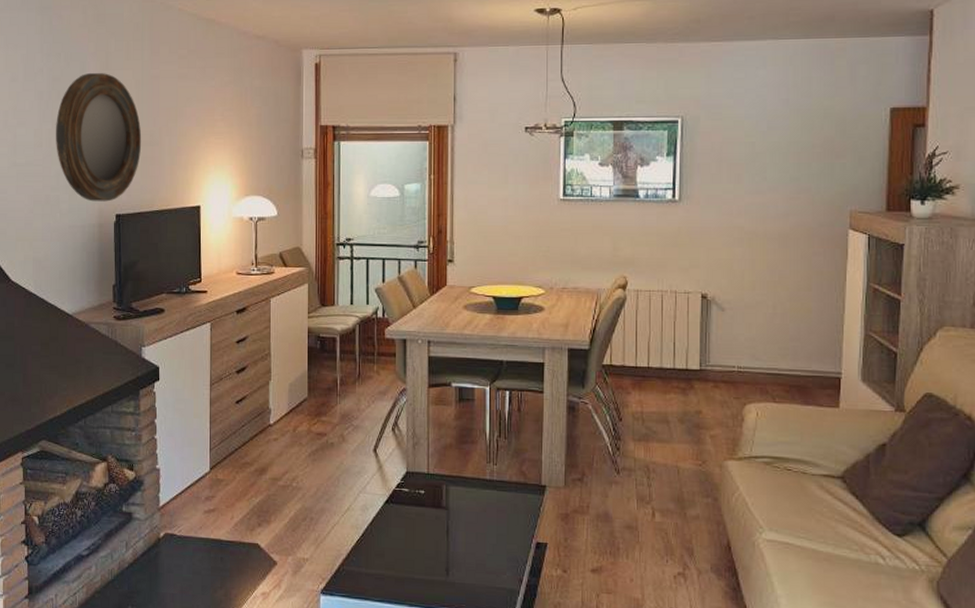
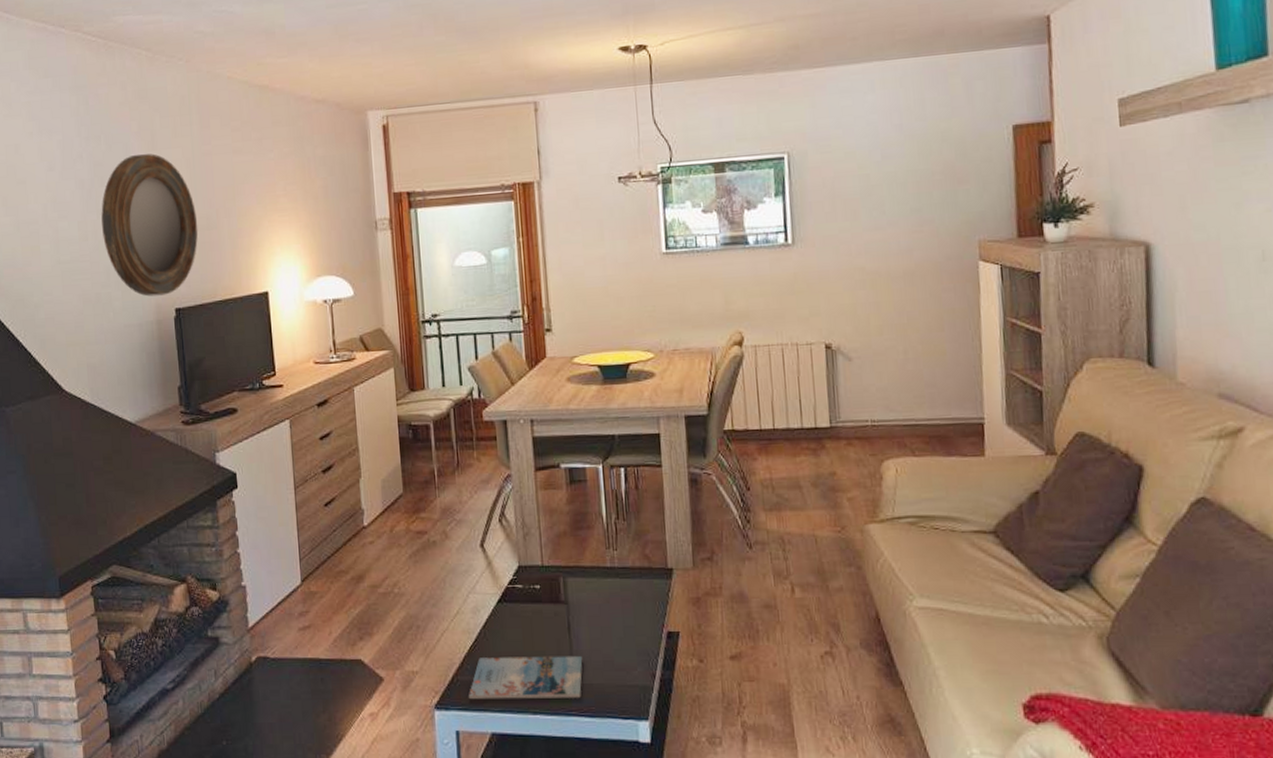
magazine: none [352,551,458,595] -> present [469,655,583,700]

